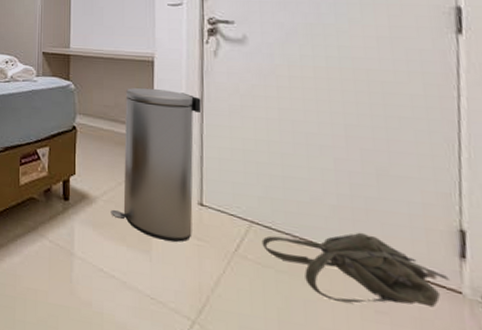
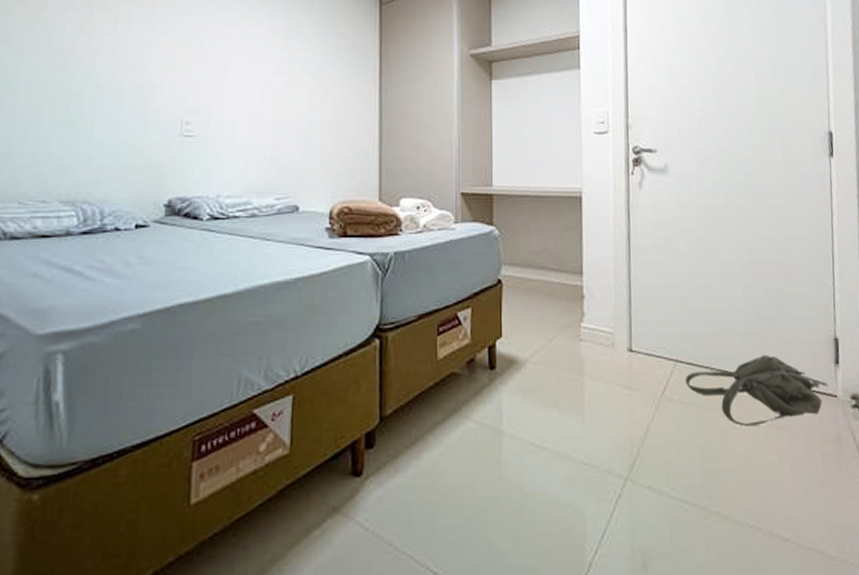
pedal bin: present [111,87,202,242] -> none [541,227,629,396]

